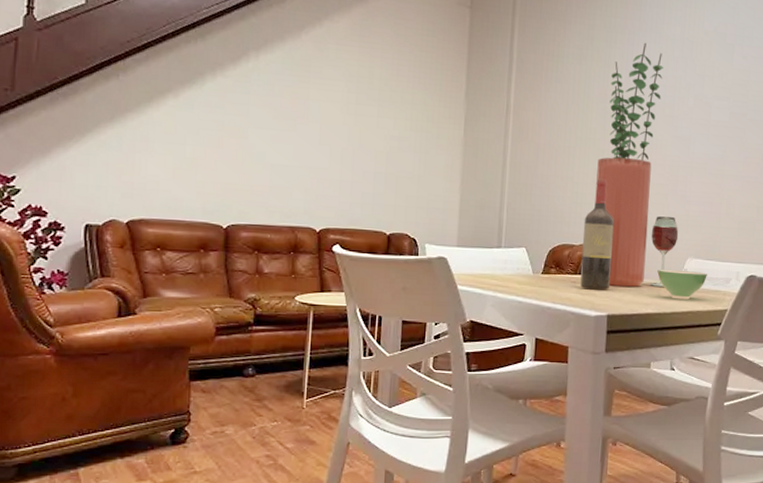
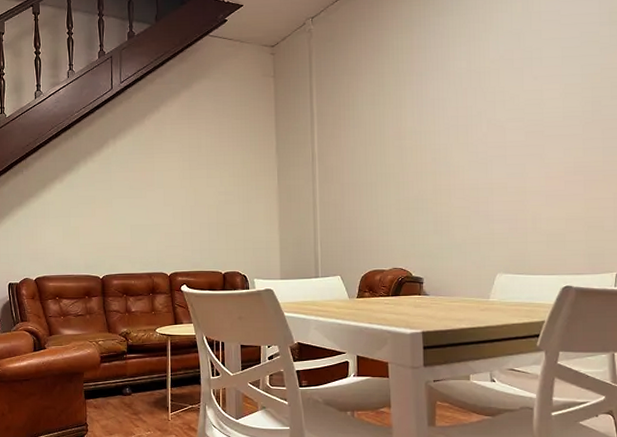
wine bottle: present [580,180,614,290] -> none [391,209,422,310]
vase: present [595,42,664,287] -> none [399,80,455,305]
wineglass: present [650,216,679,287] -> none [457,237,485,303]
bowl: present [657,269,707,300] -> none [467,285,519,314]

